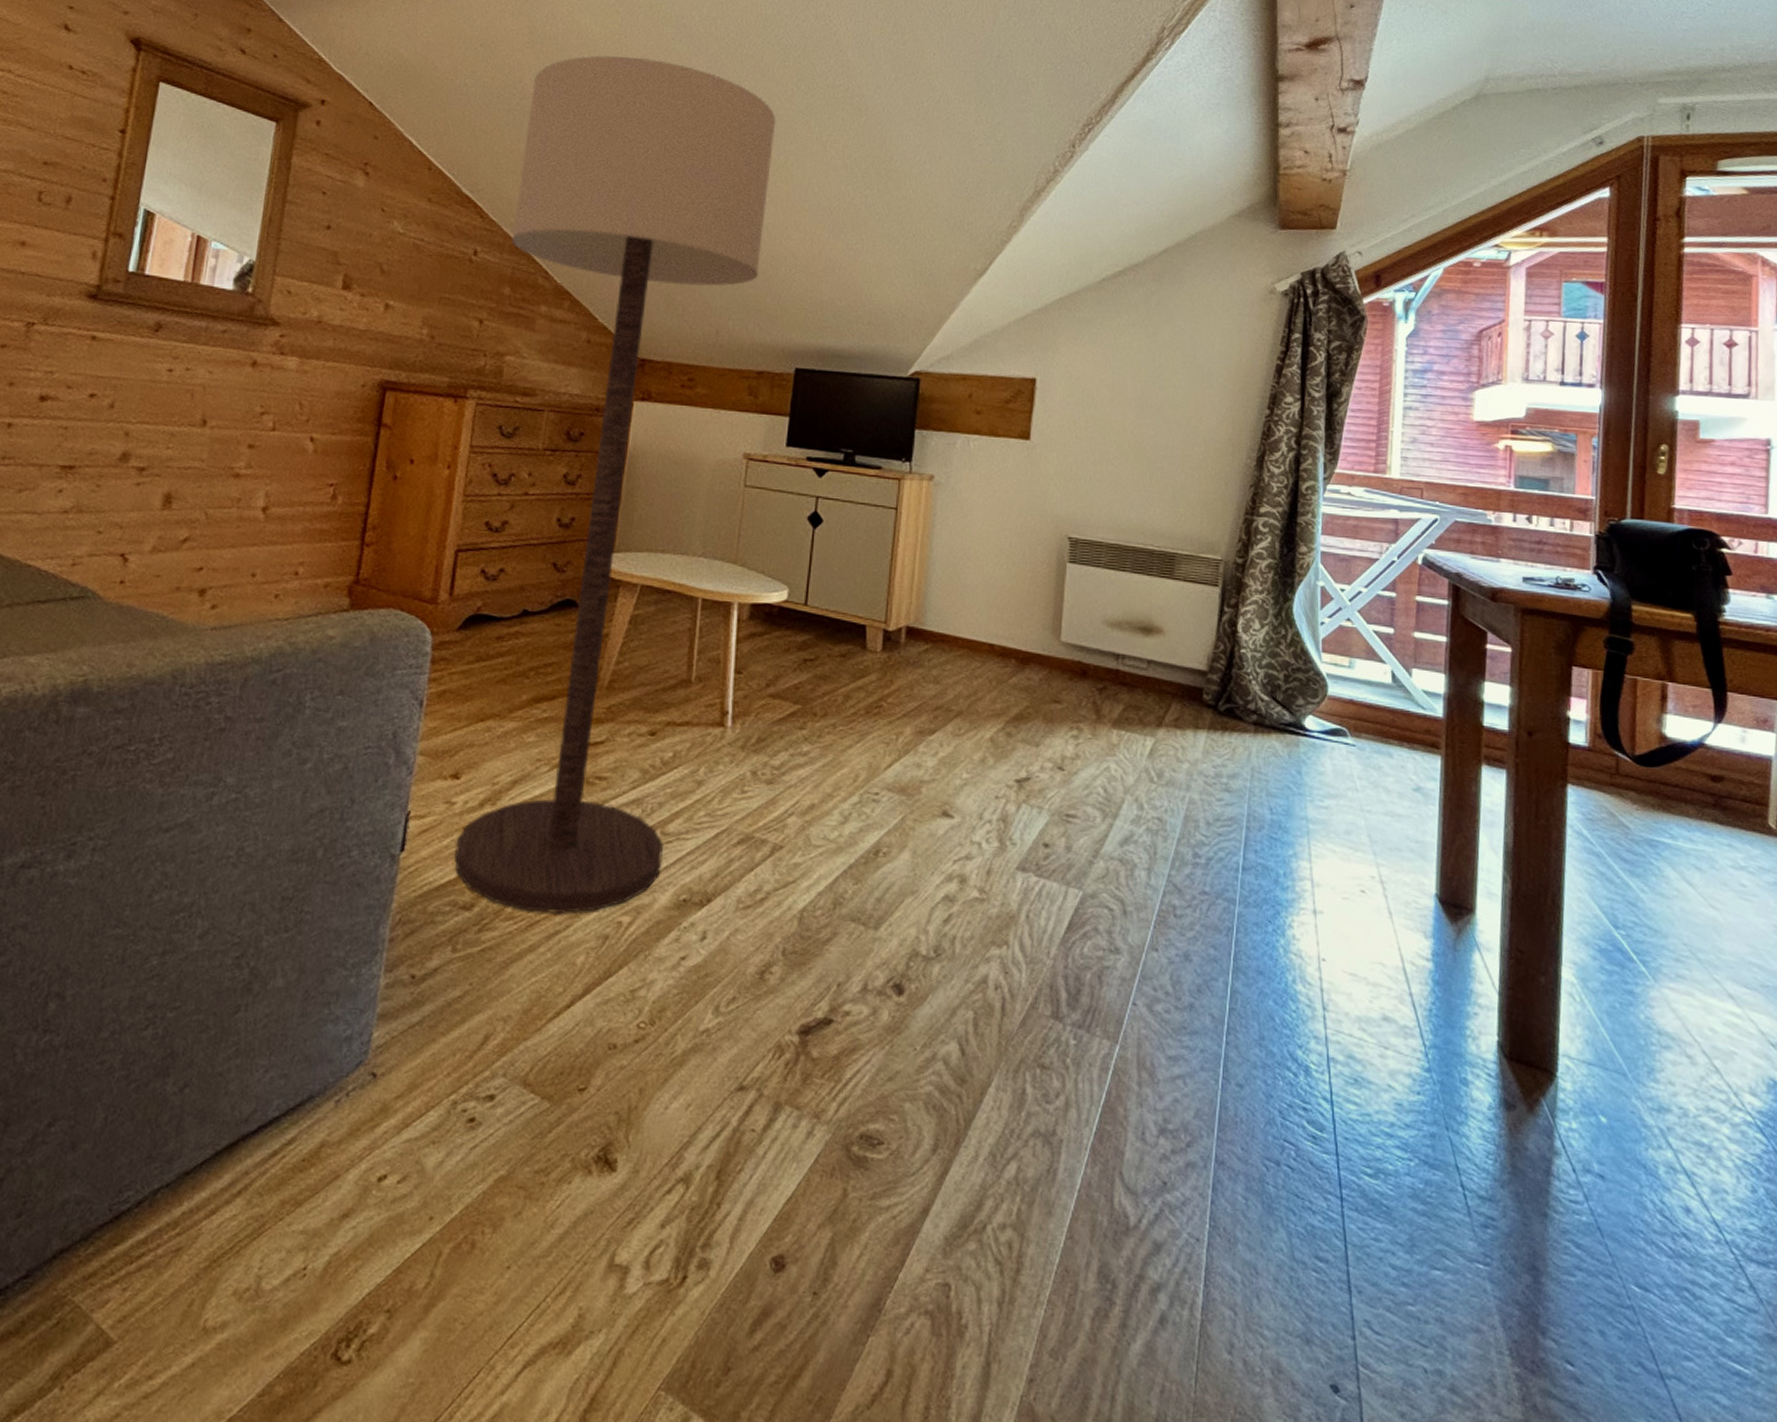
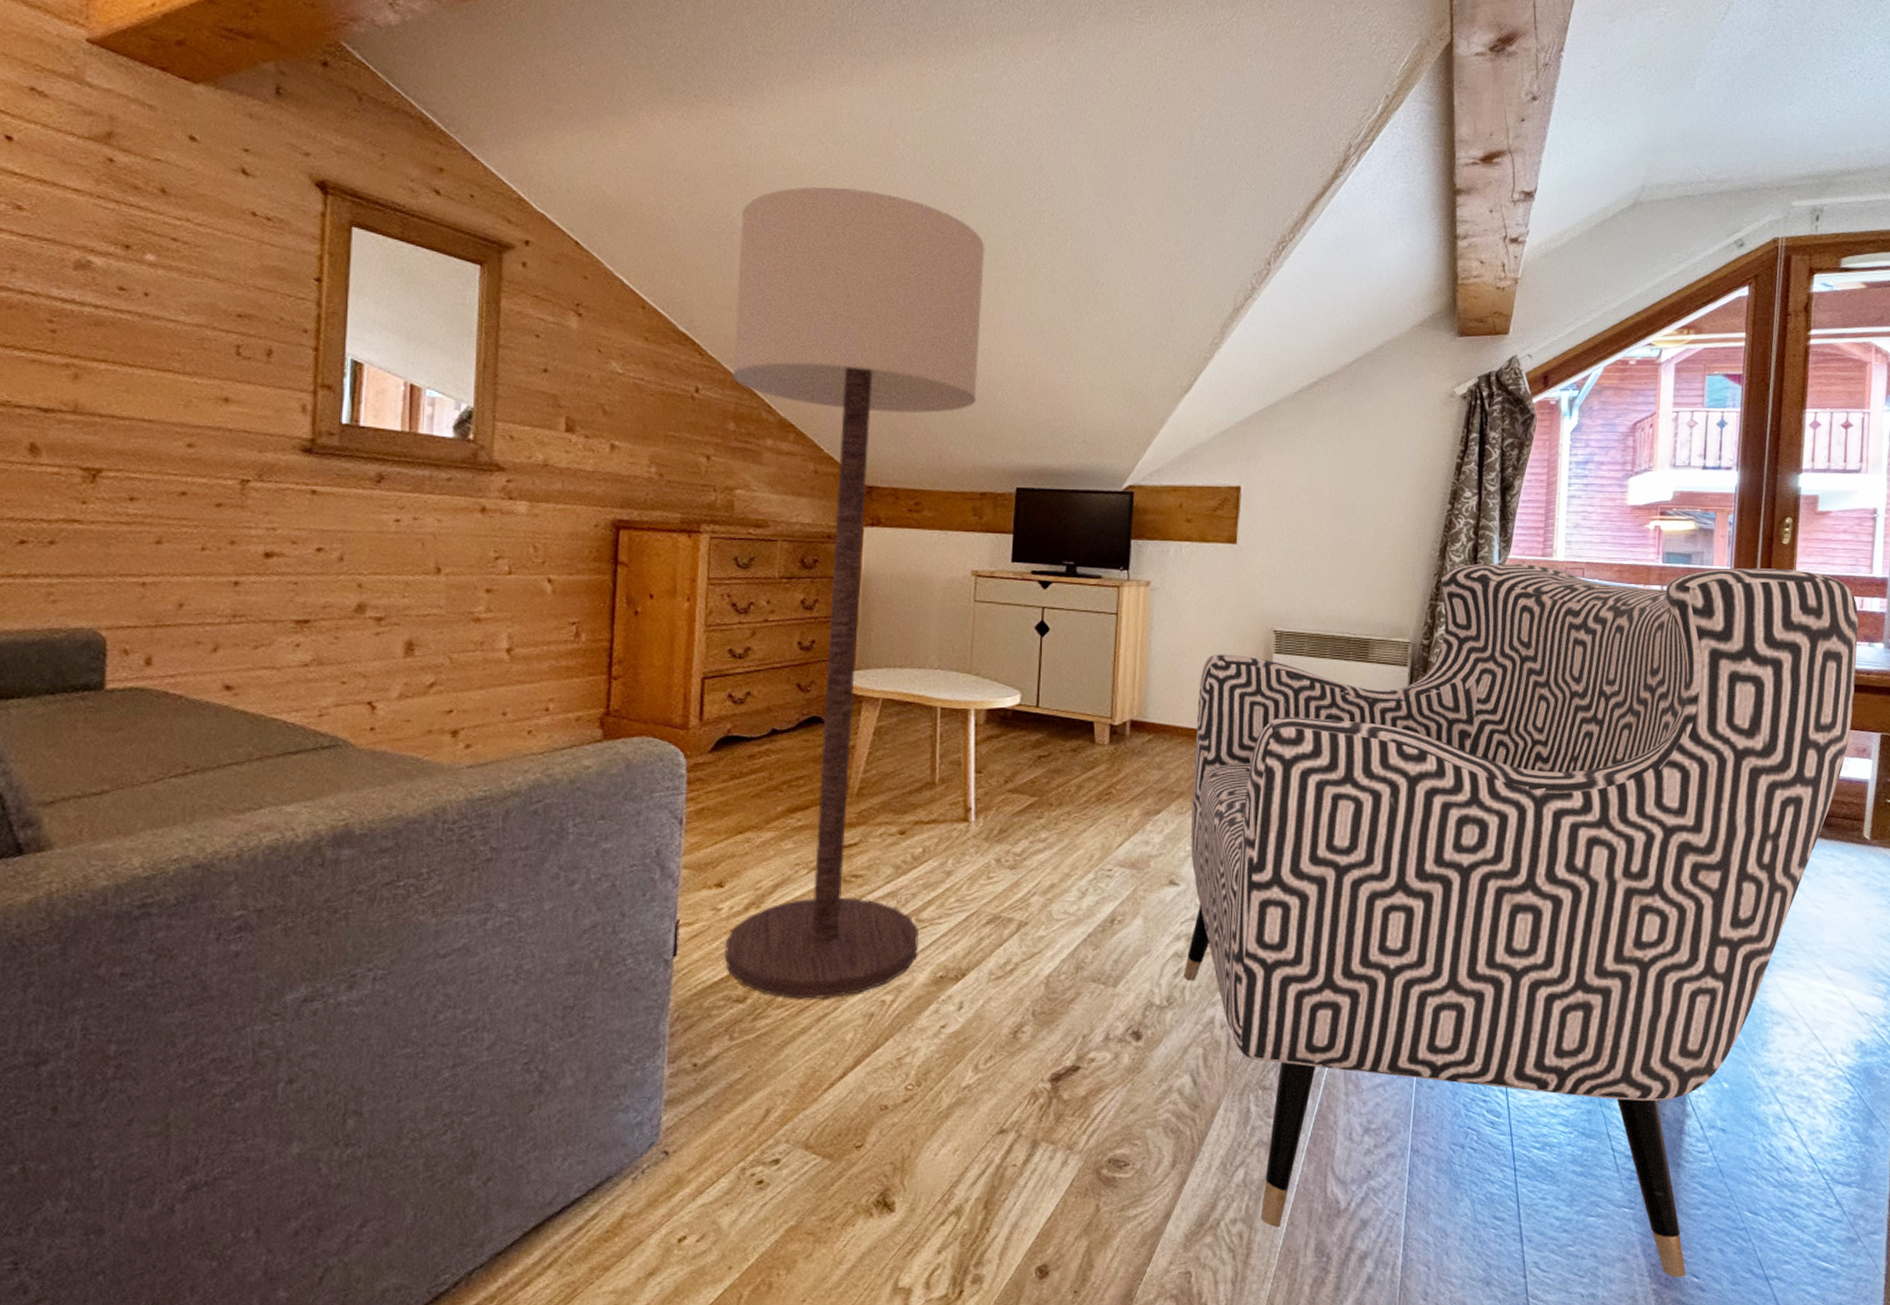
armchair: none [954,476,1753,1363] -> present [1184,563,1858,1278]

